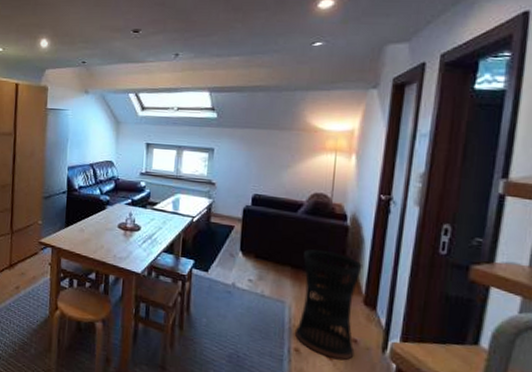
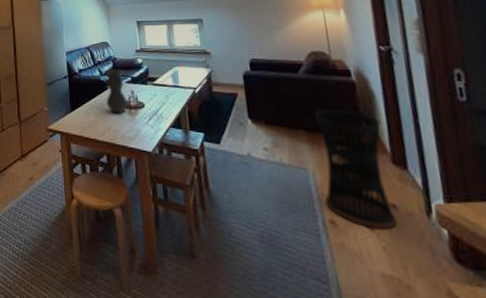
vase: none [102,189,124,236] -> present [105,69,128,115]

